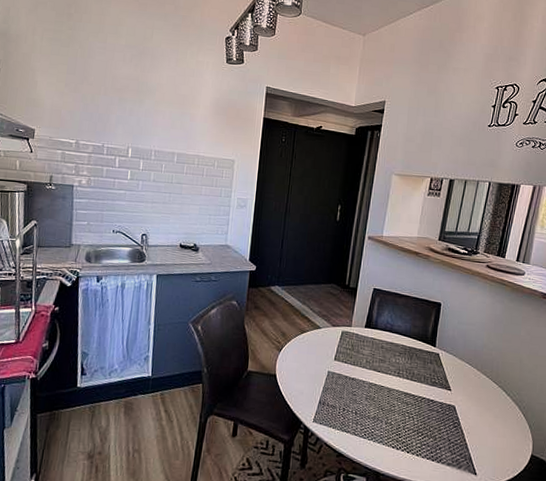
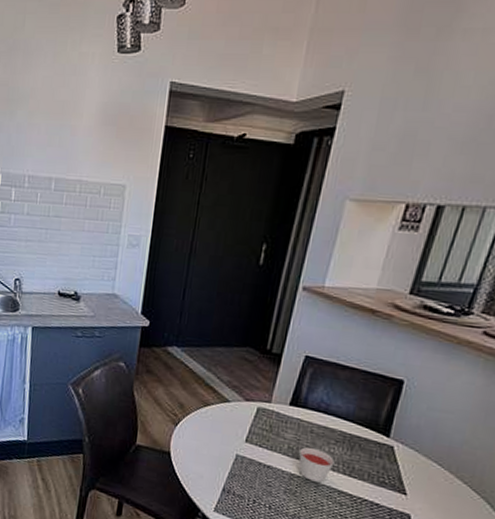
candle: none [374,360,400,388] -> present [298,447,335,483]

